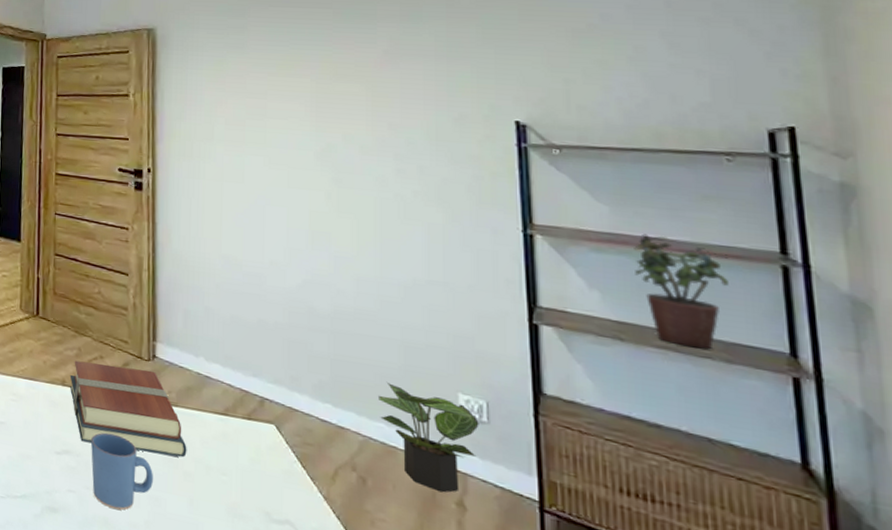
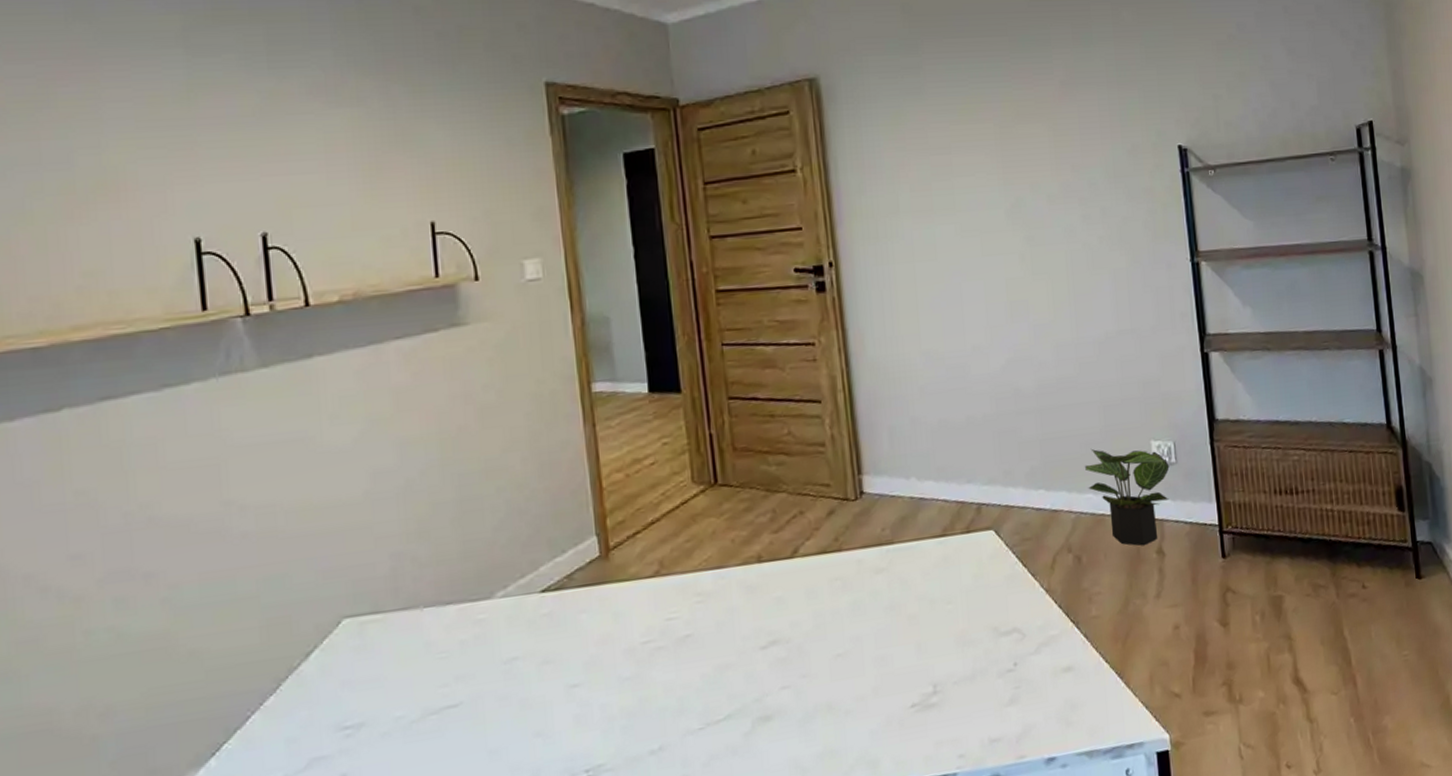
books: present [70,360,187,458] -> none [766,511,909,623]
mug: present [91,432,154,510] -> none [801,599,877,689]
potted plant: present [634,233,729,350] -> none [1273,241,1337,343]

